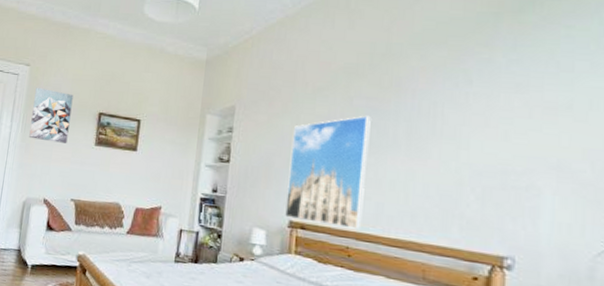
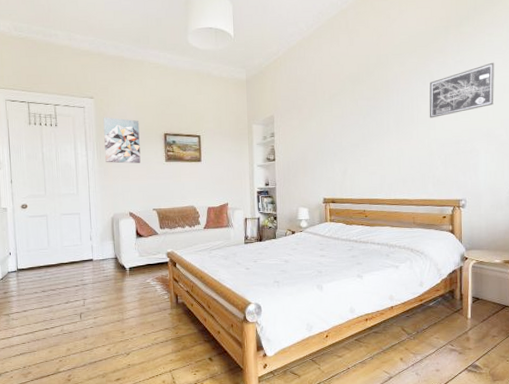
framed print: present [285,115,371,229] -> none [319,112,372,197]
wall art: none [460,65,575,134] -> present [429,62,495,118]

